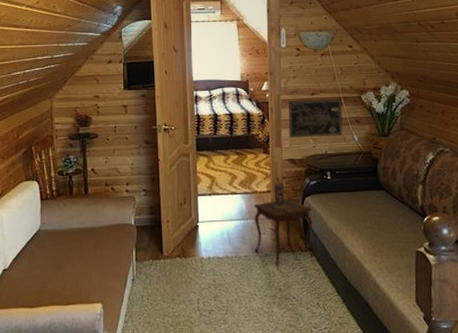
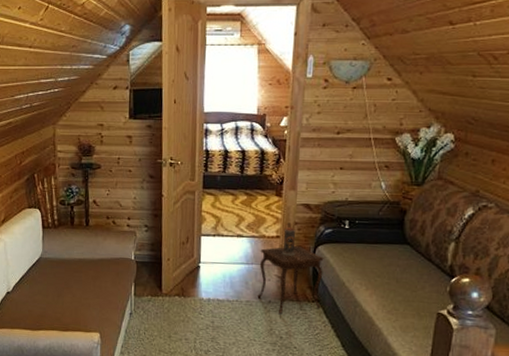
wall art: present [288,99,343,138] -> none [306,139,372,182]

